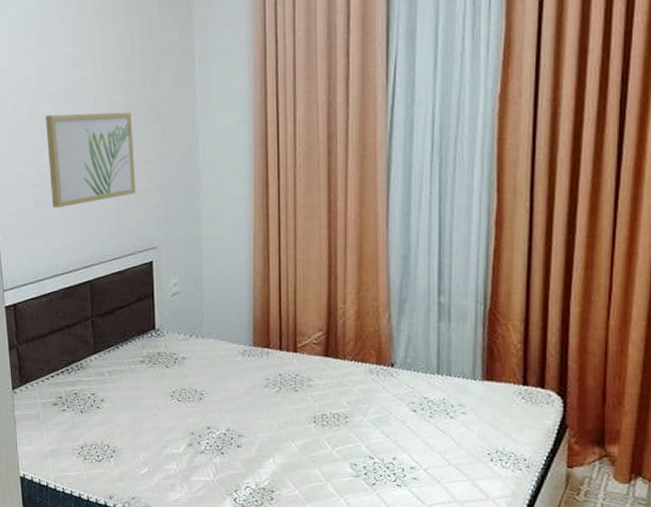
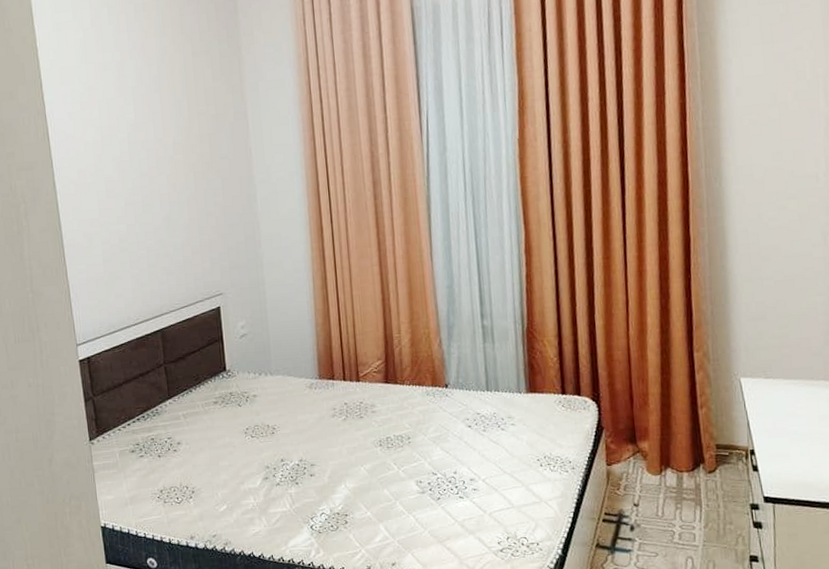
wall art: present [45,112,136,209] -> none [110,170,201,263]

